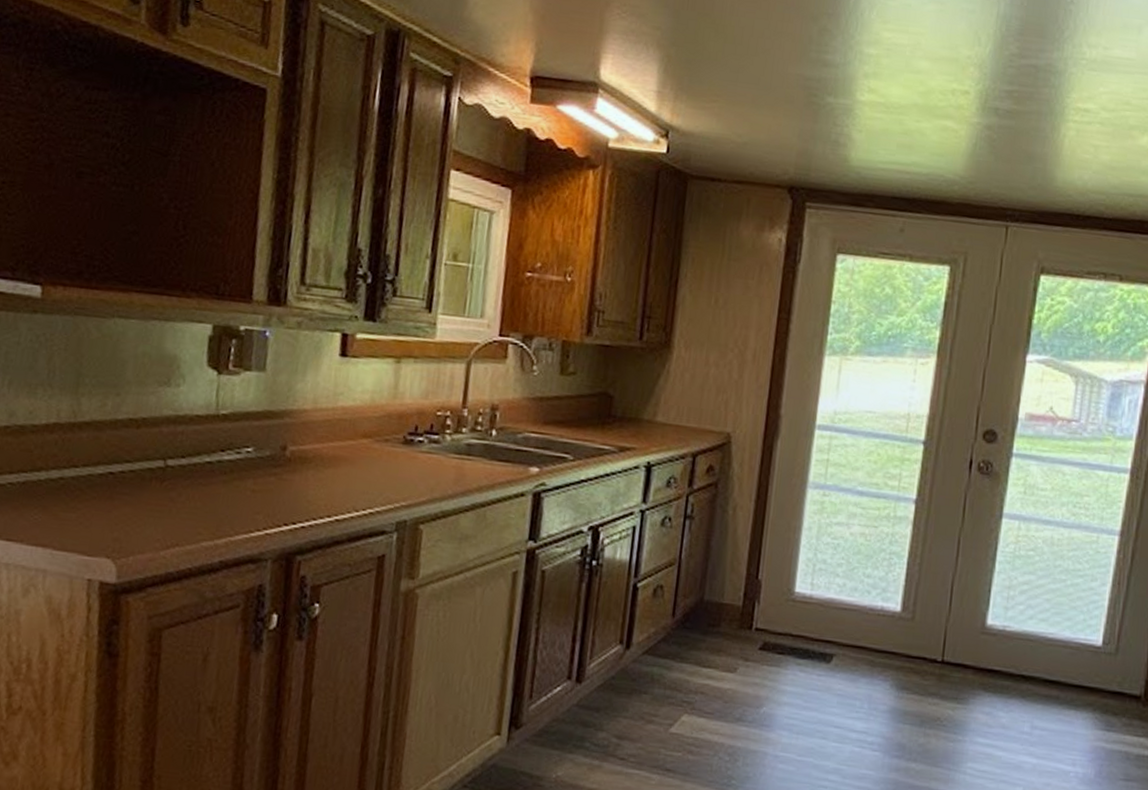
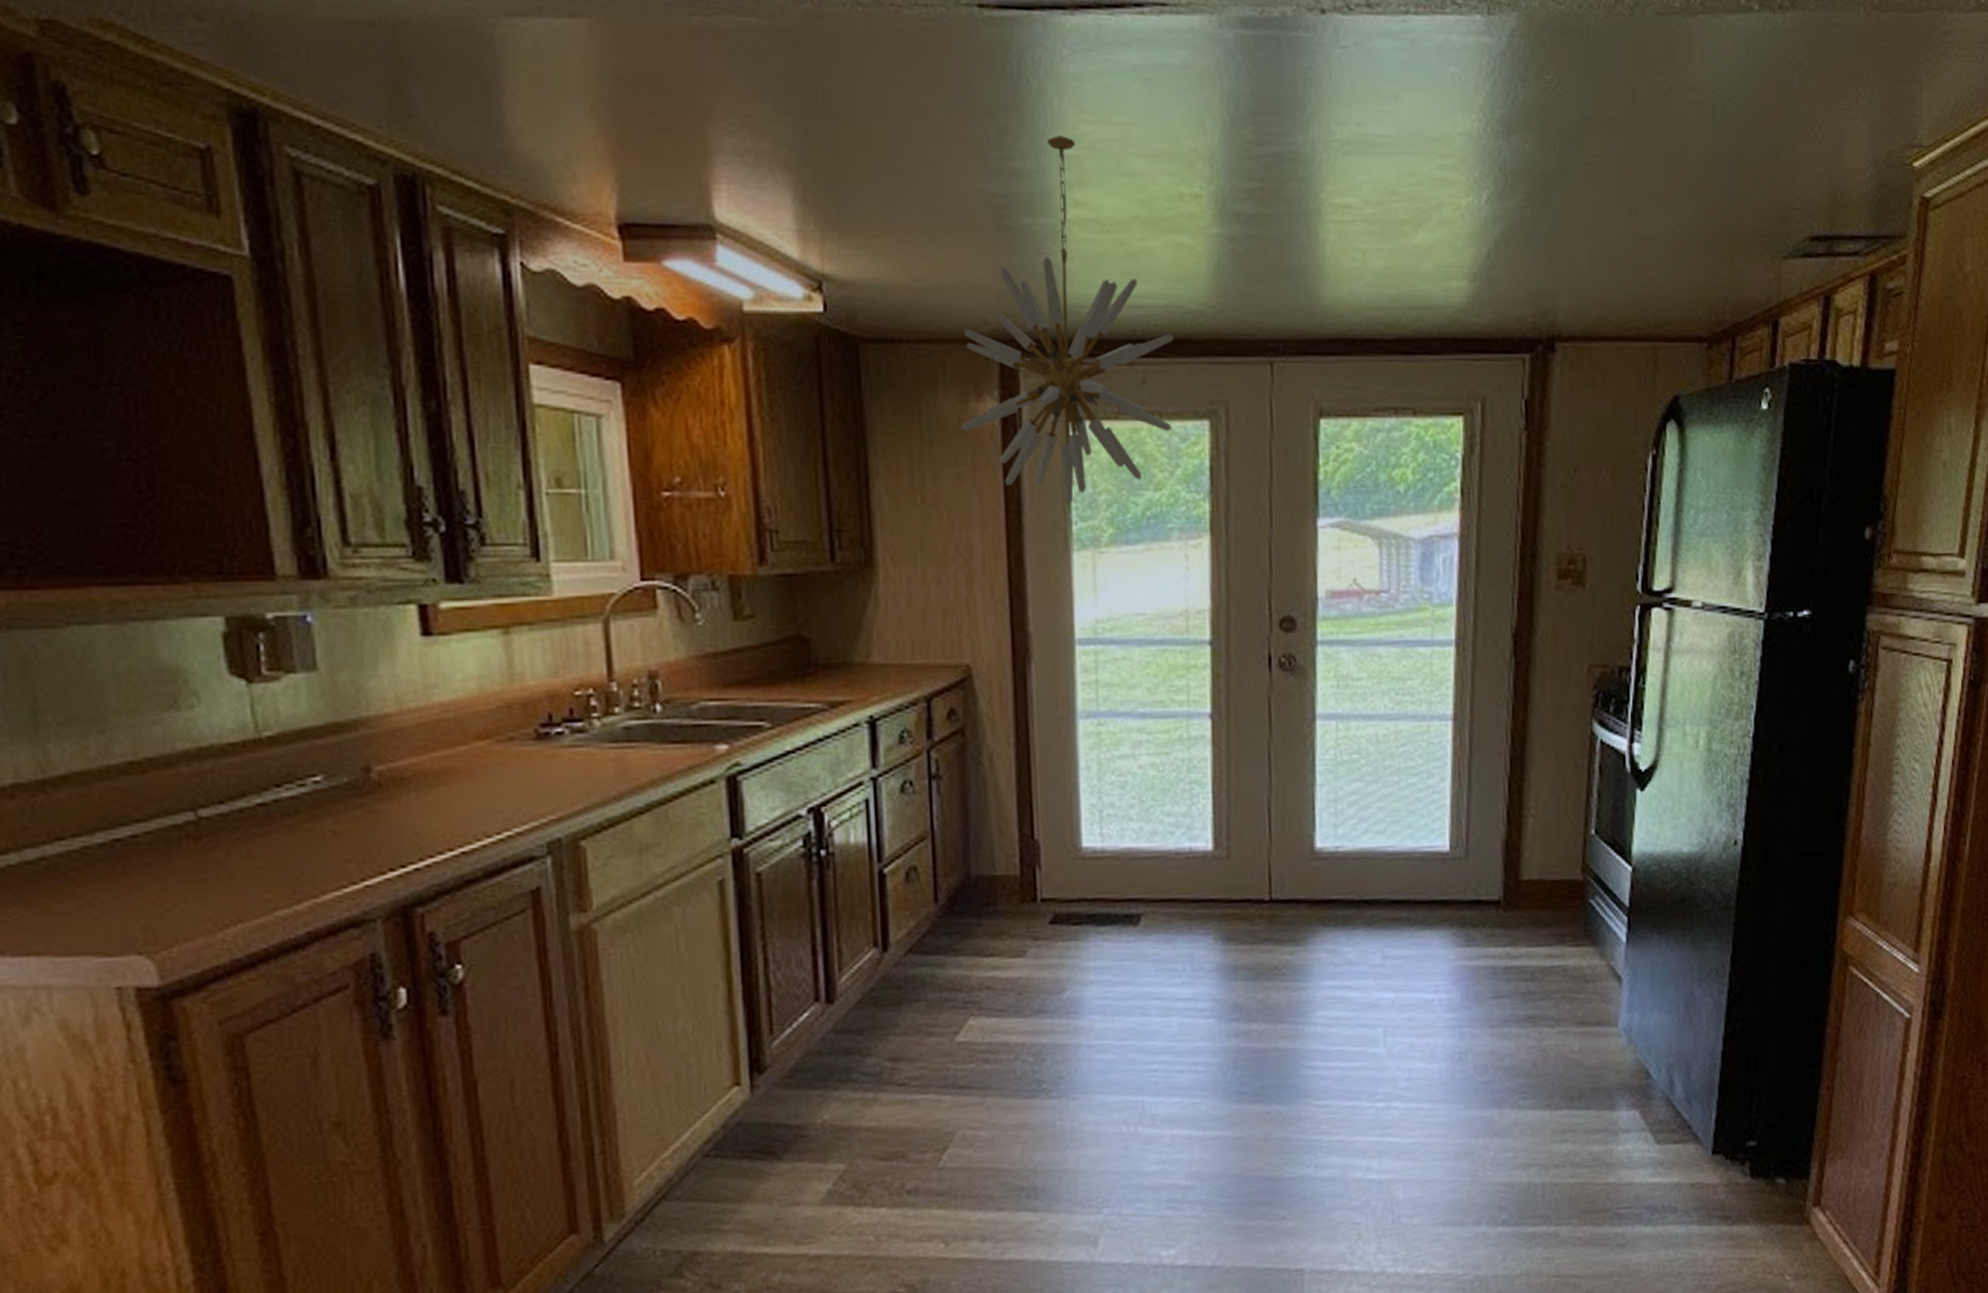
chandelier: none [754,38,931,319] -> present [960,135,1174,504]

